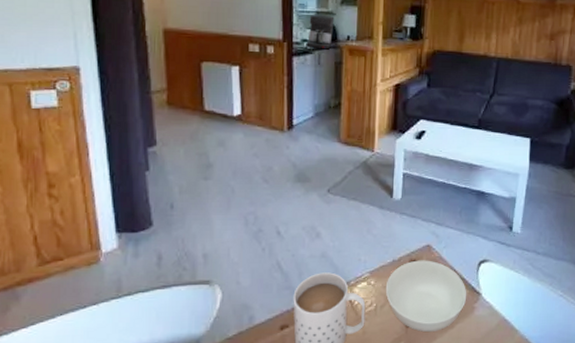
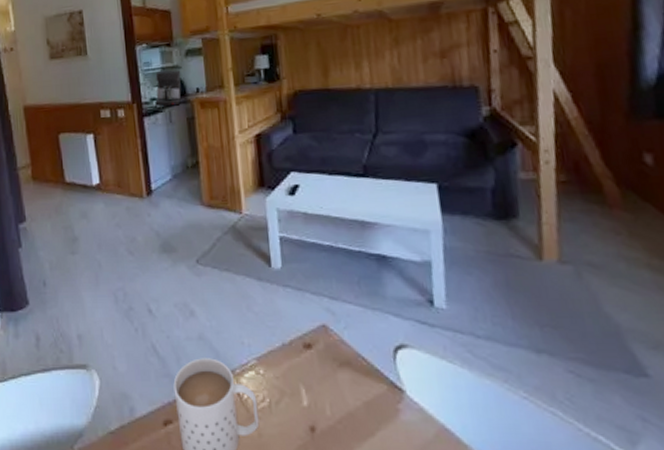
bowl: present [385,260,467,333] -> none [277,344,386,441]

